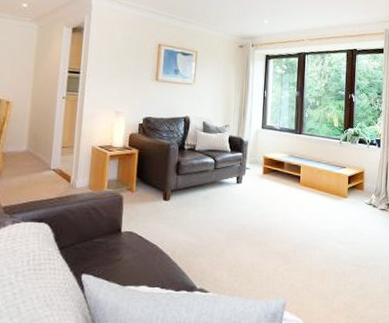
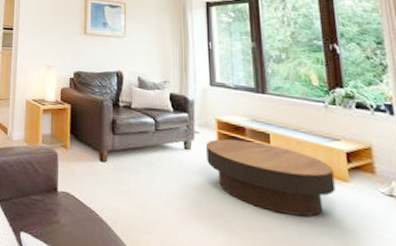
coffee table: none [253,172,339,227] -> present [206,139,336,217]

